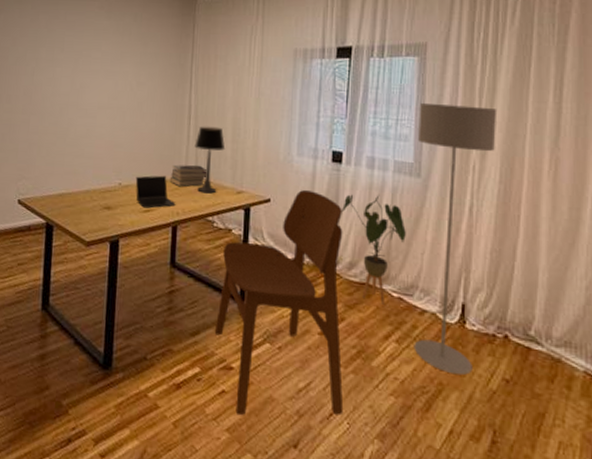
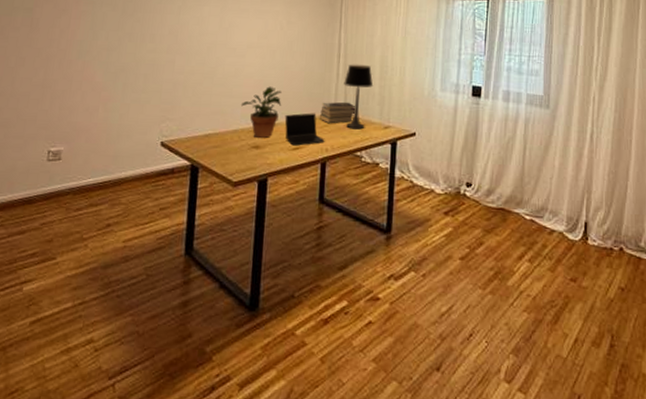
potted plant: none [92,147,133,200] -> present [240,86,282,139]
dining chair: present [214,189,344,416] -> none [361,122,482,345]
house plant: present [341,194,406,305] -> none [480,124,537,227]
floor lamp: present [414,102,498,376] -> none [544,40,613,288]

